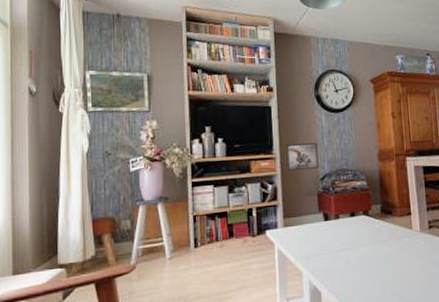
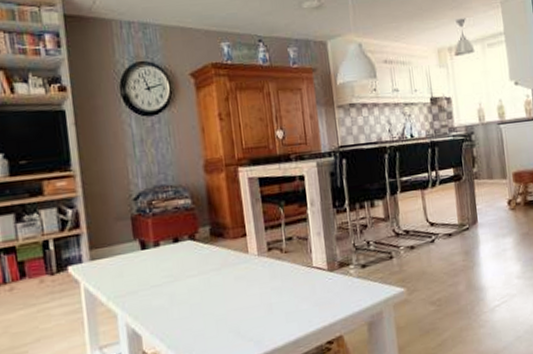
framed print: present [286,143,319,171] -> none [87,154,132,191]

